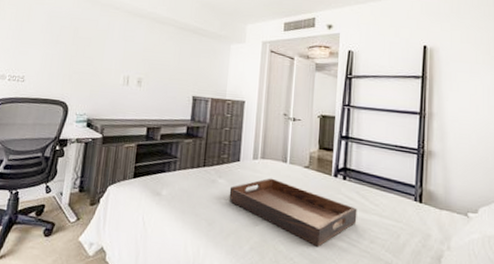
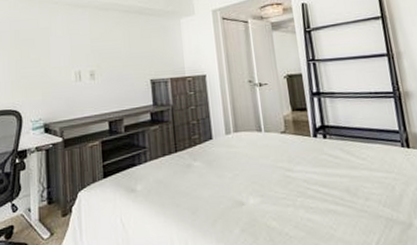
serving tray: present [229,178,357,247] -> none [207,151,347,216]

